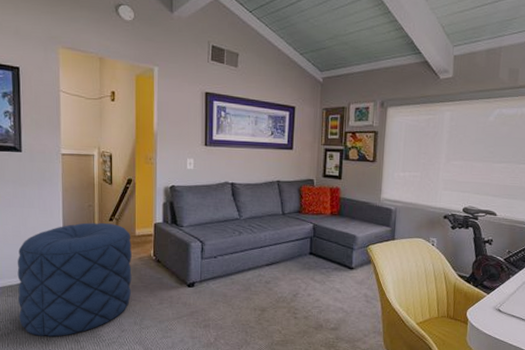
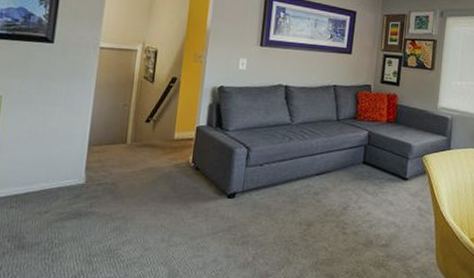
pouf: present [17,222,132,337] -> none [20,123,168,257]

